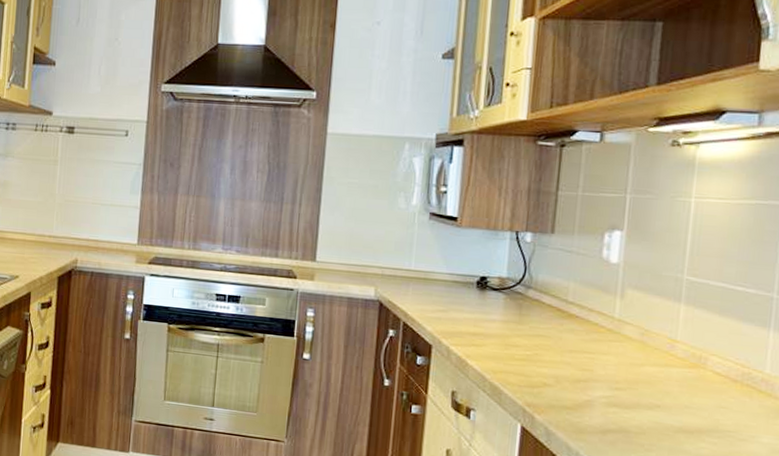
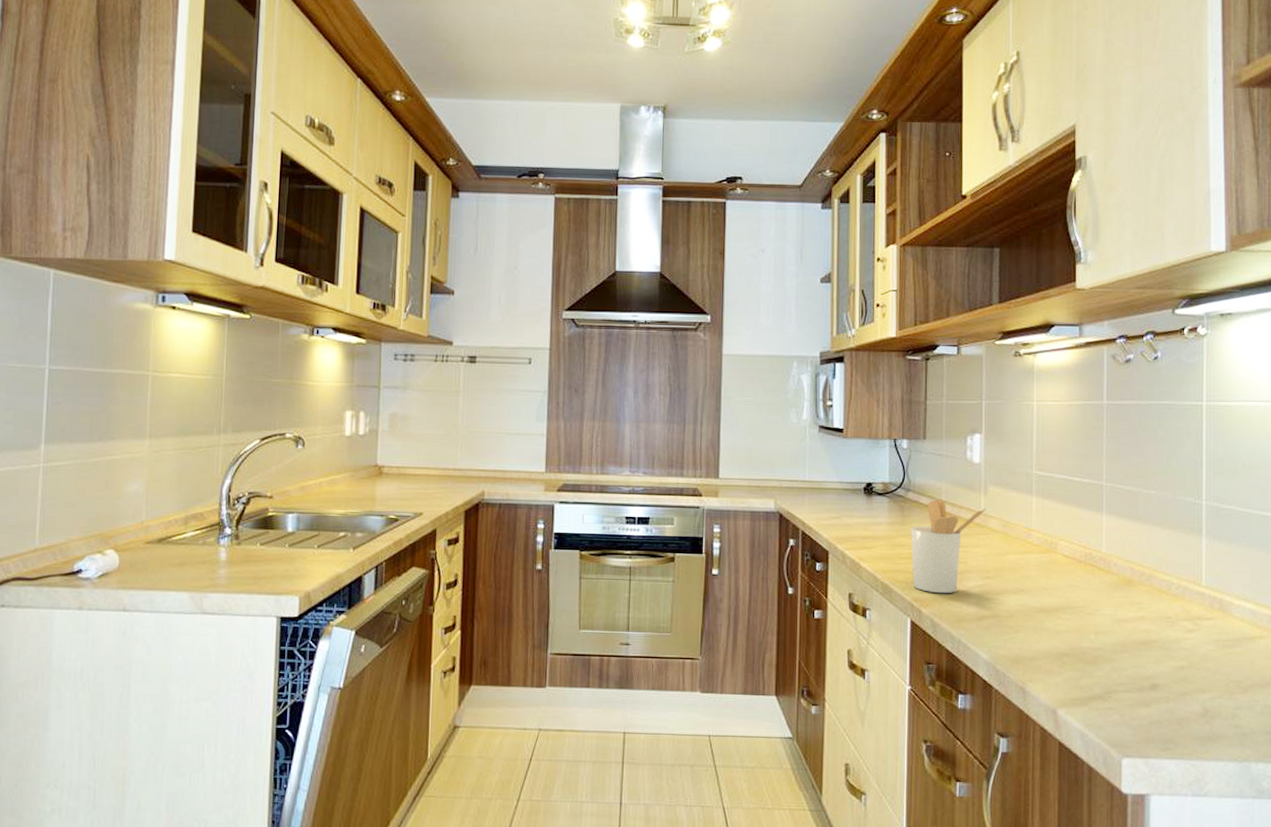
utensil holder: none [527,300,623,402] -> present [911,499,987,594]

